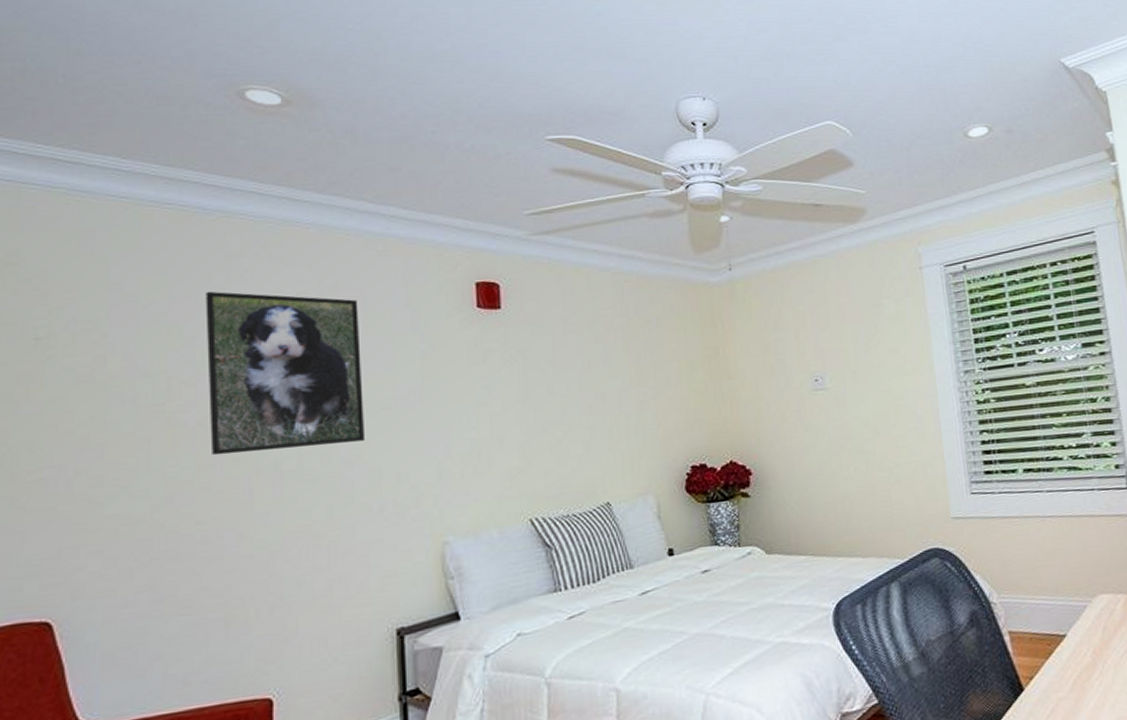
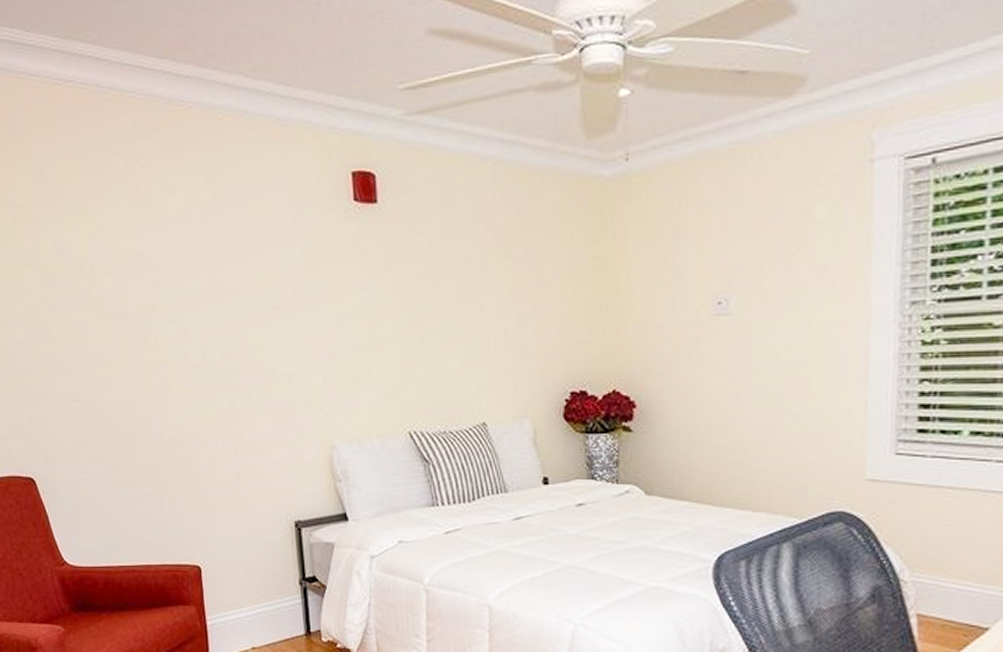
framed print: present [205,291,366,456] -> none [111,176,258,344]

